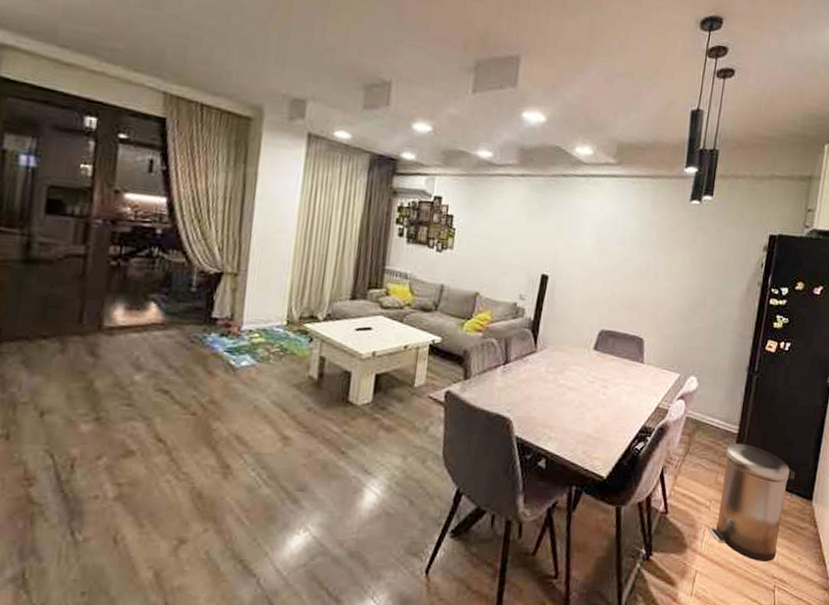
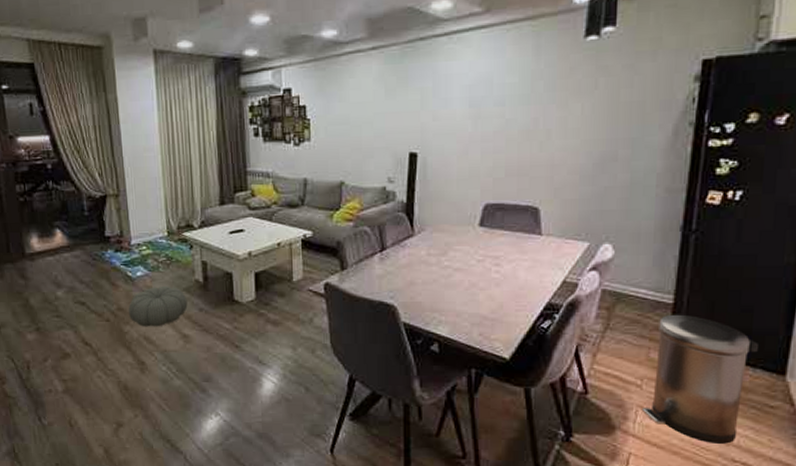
pouf: none [221,379,296,426] -> present [128,285,188,327]

